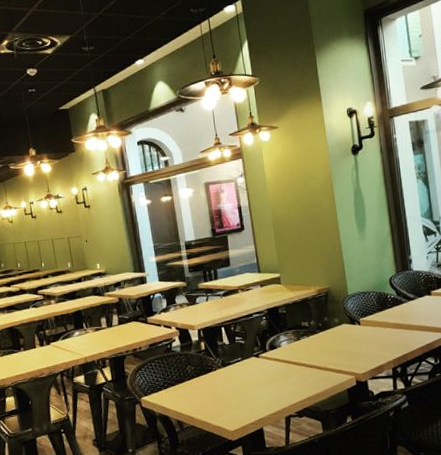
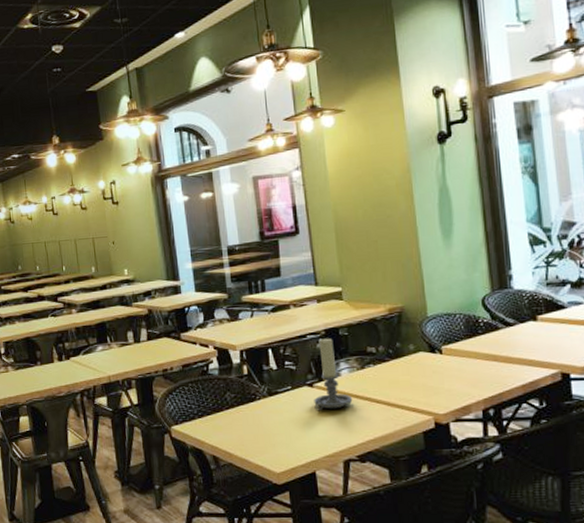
candle holder: none [260,316,291,377] -> present [314,338,353,411]

